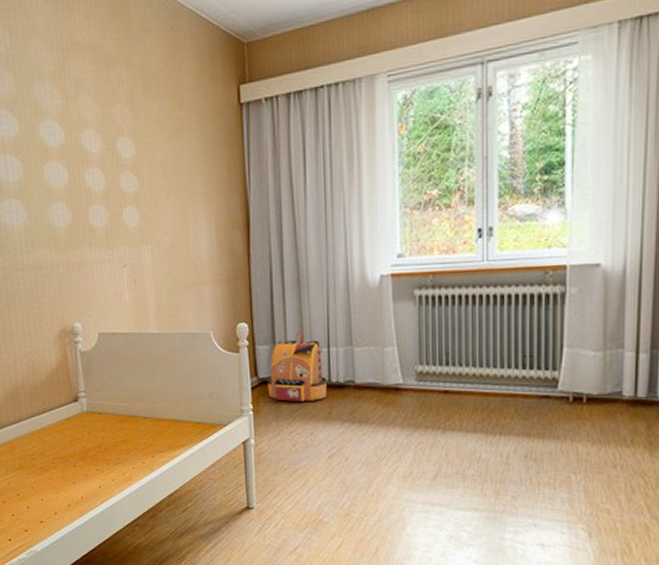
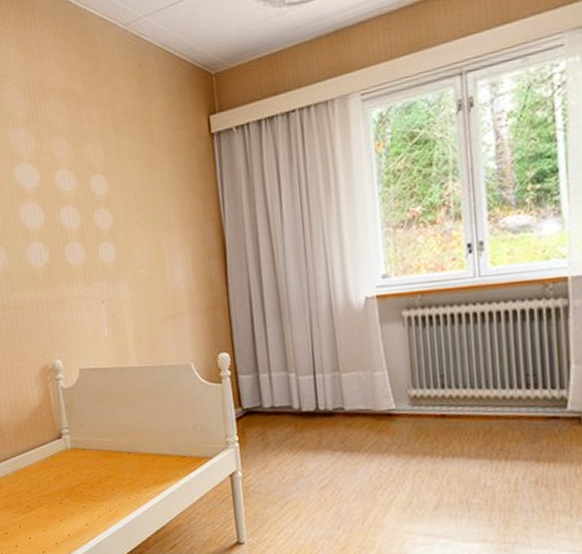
backpack: present [267,332,327,402] -> none [252,359,315,432]

